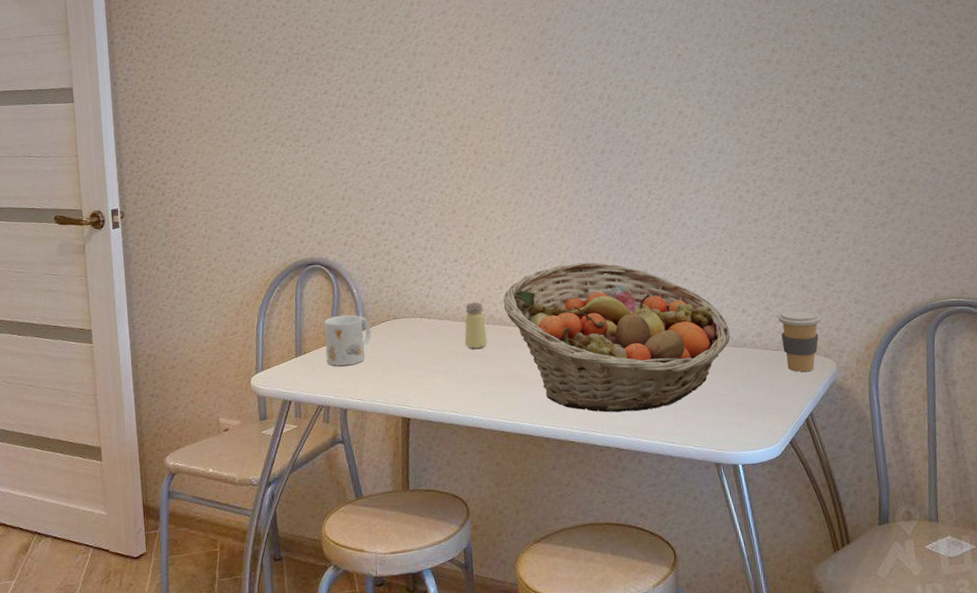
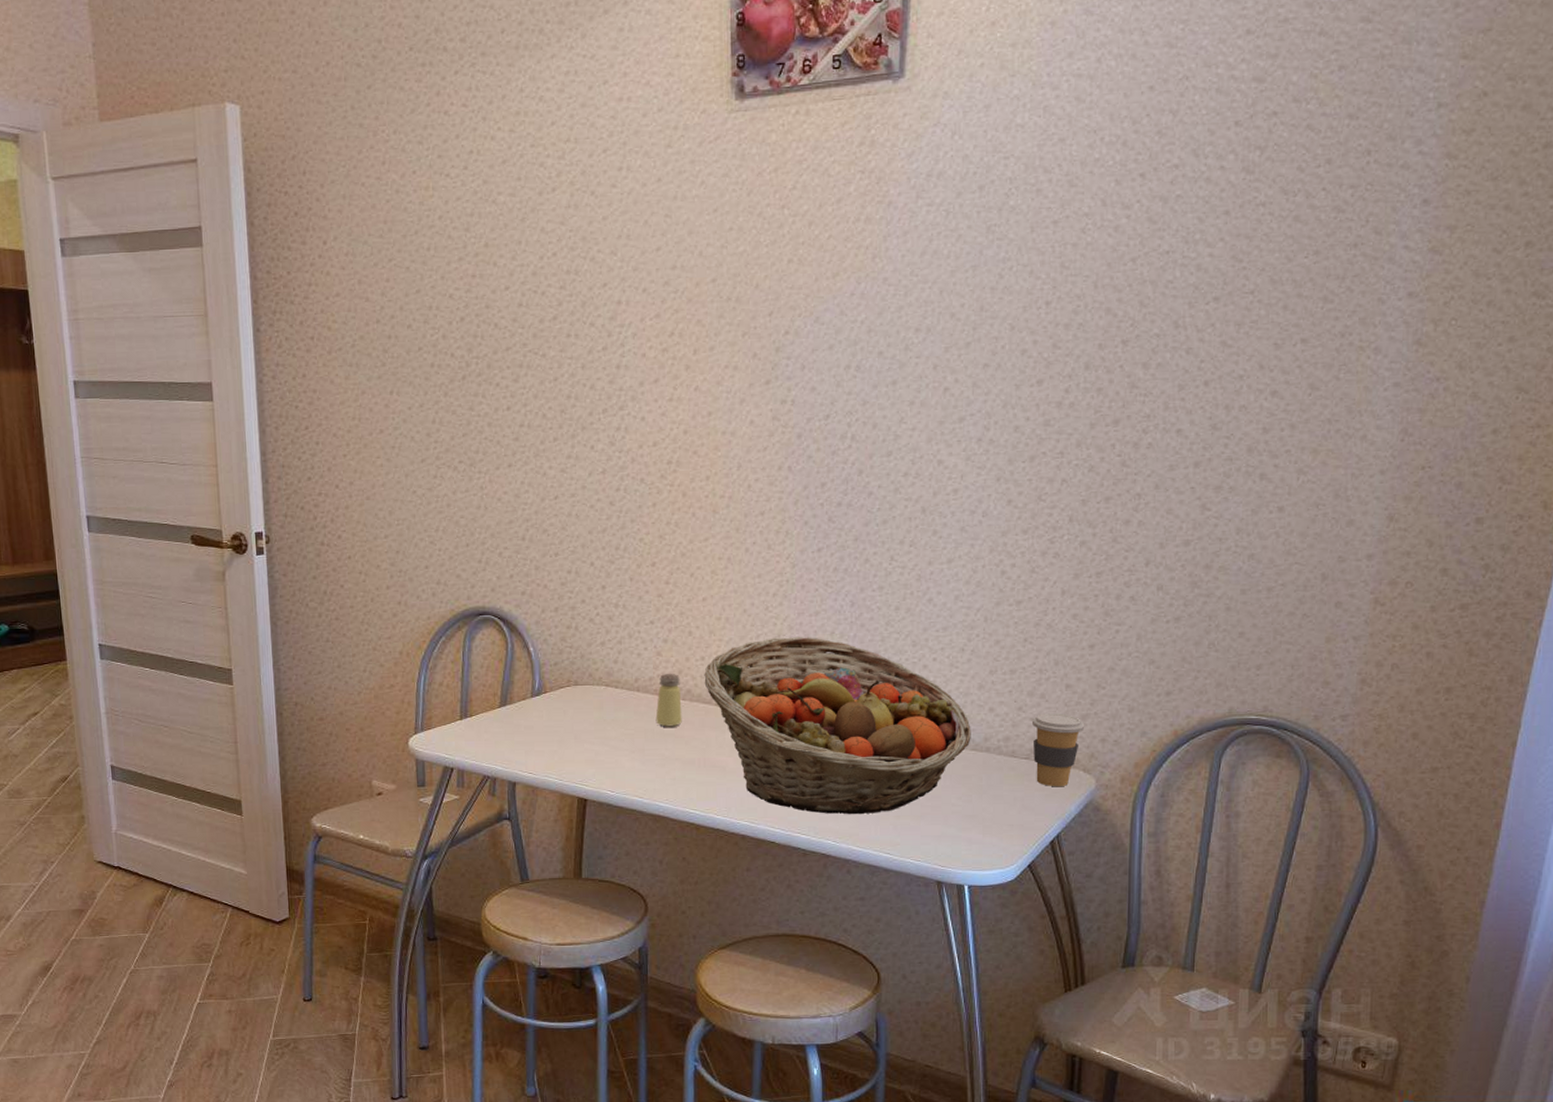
mug: present [324,314,371,366] -> none [494,675,548,734]

